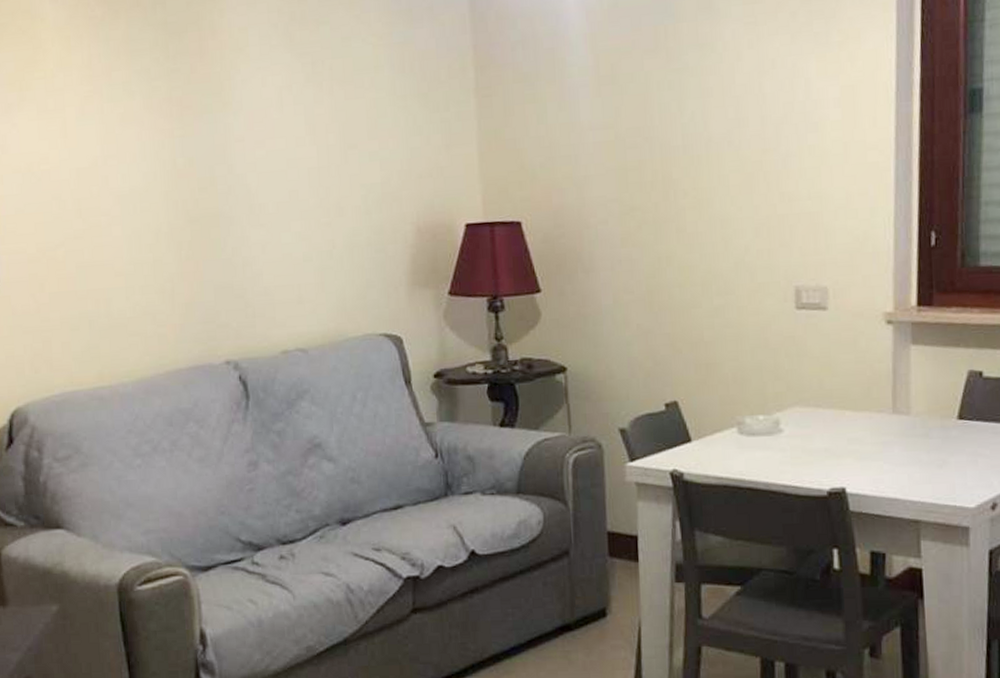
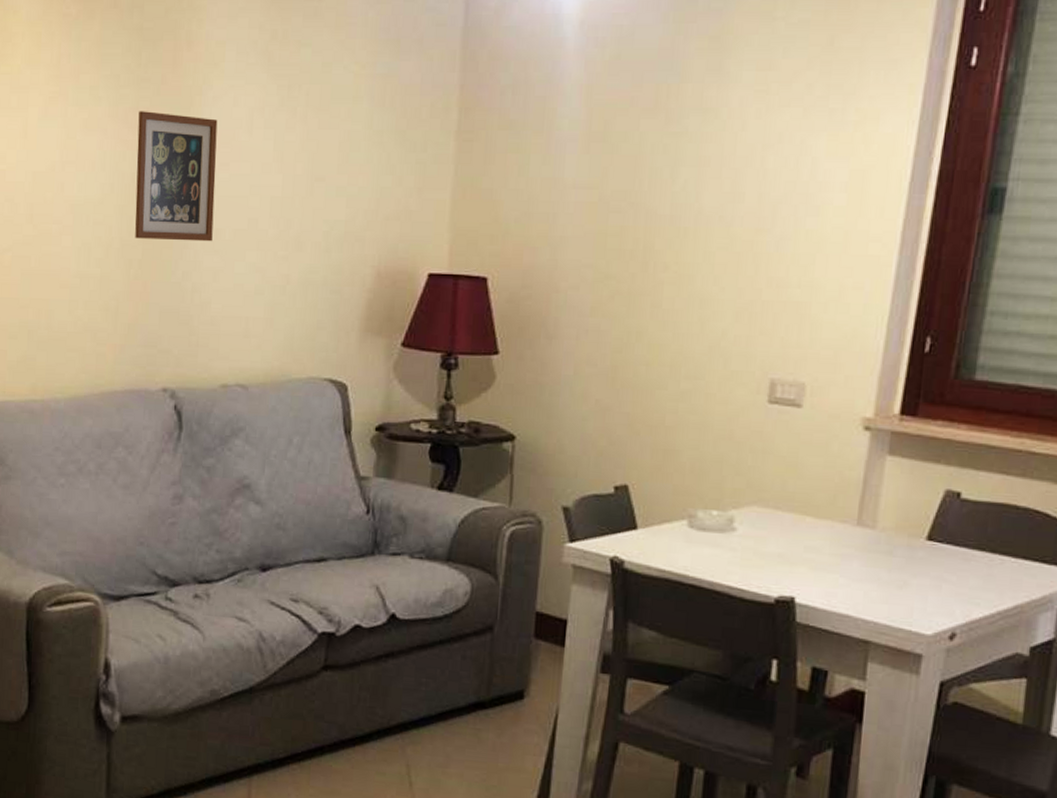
picture frame: none [172,99,257,221] -> present [135,111,218,242]

